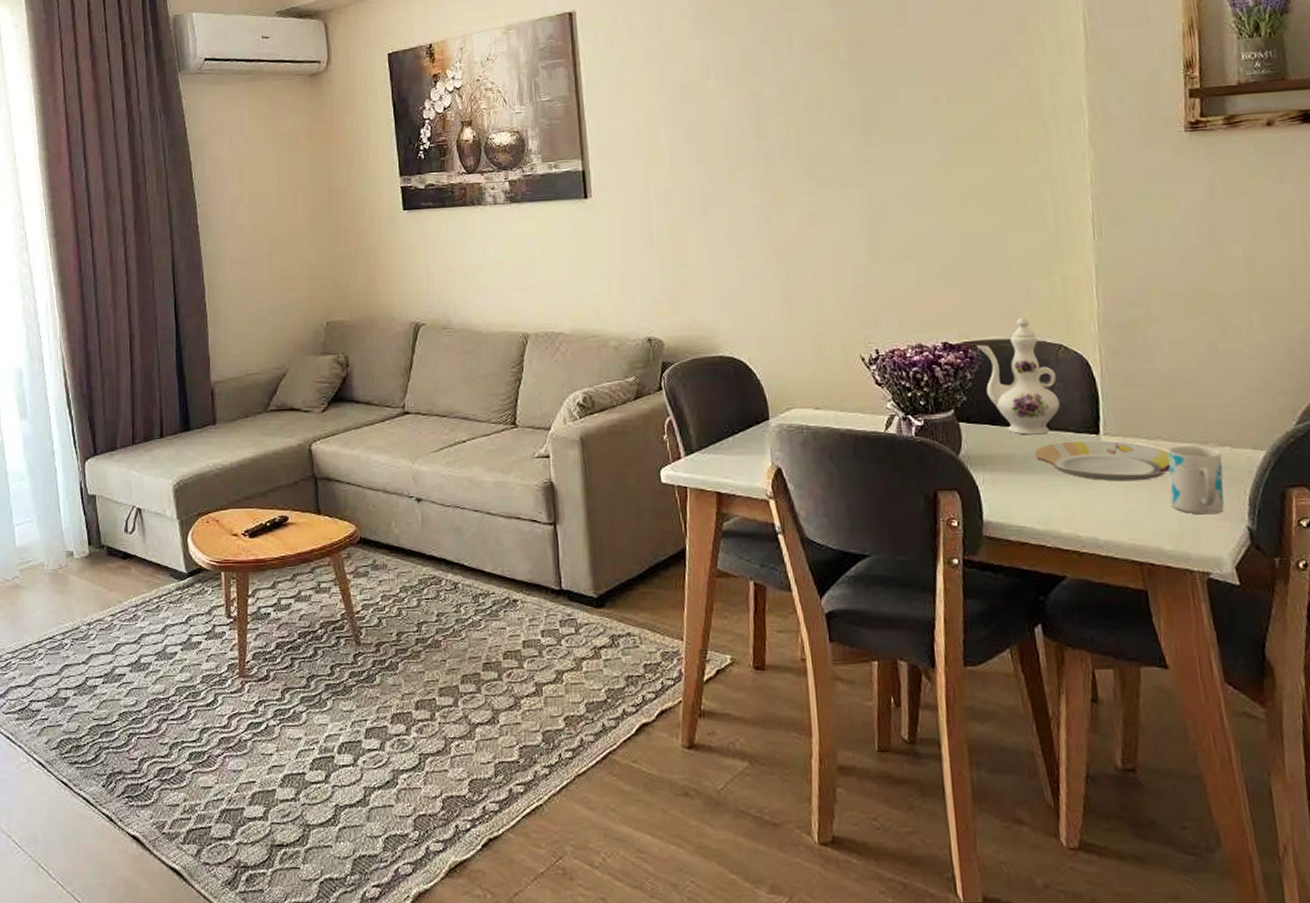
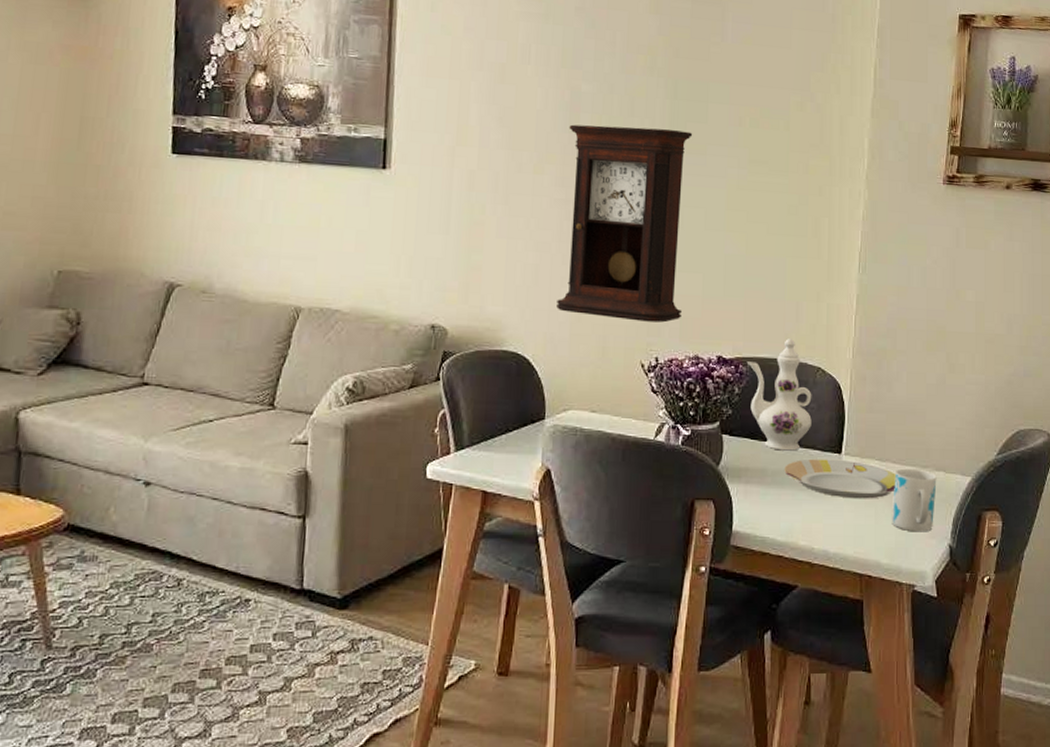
pendulum clock: none [756,119,899,316] -> present [557,124,693,323]

